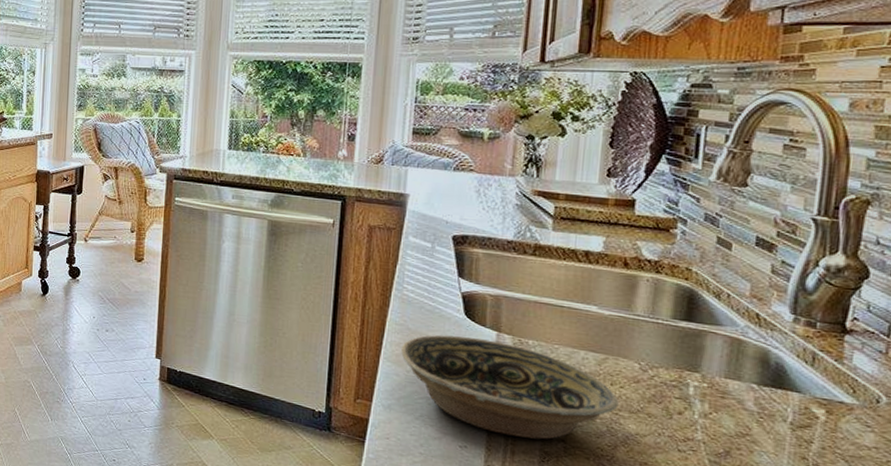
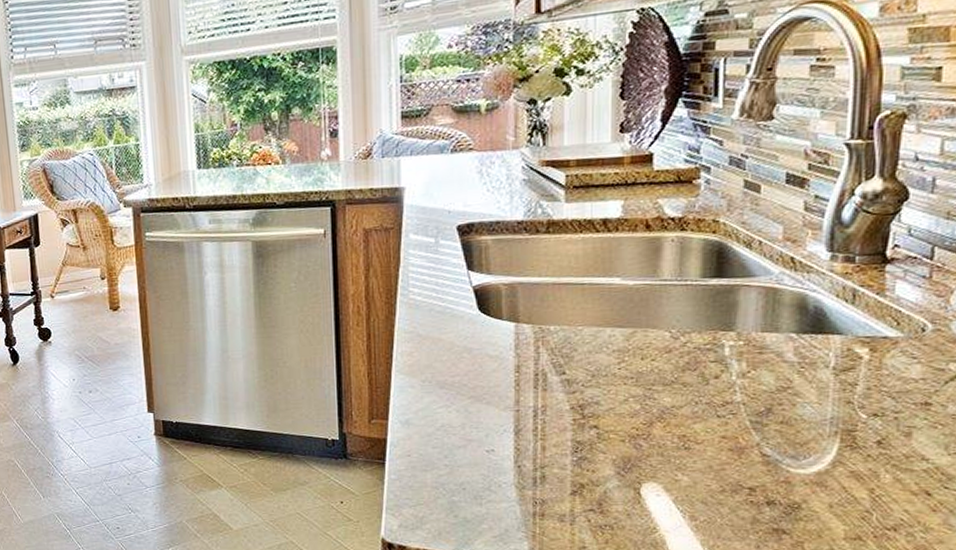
bowl: present [401,335,619,440] -> none [414,333,651,431]

